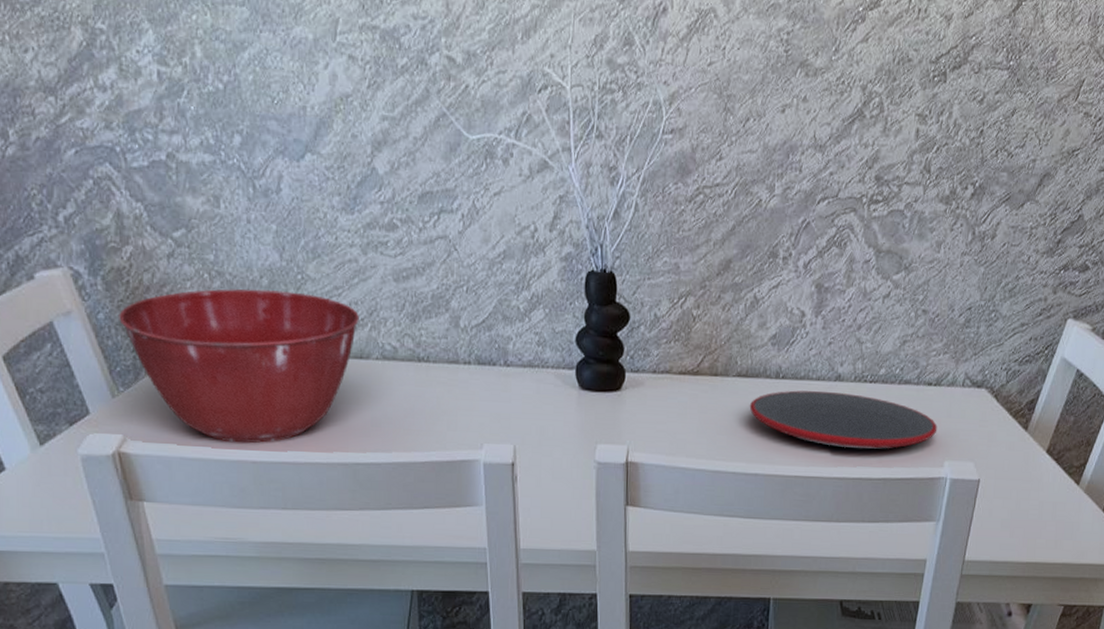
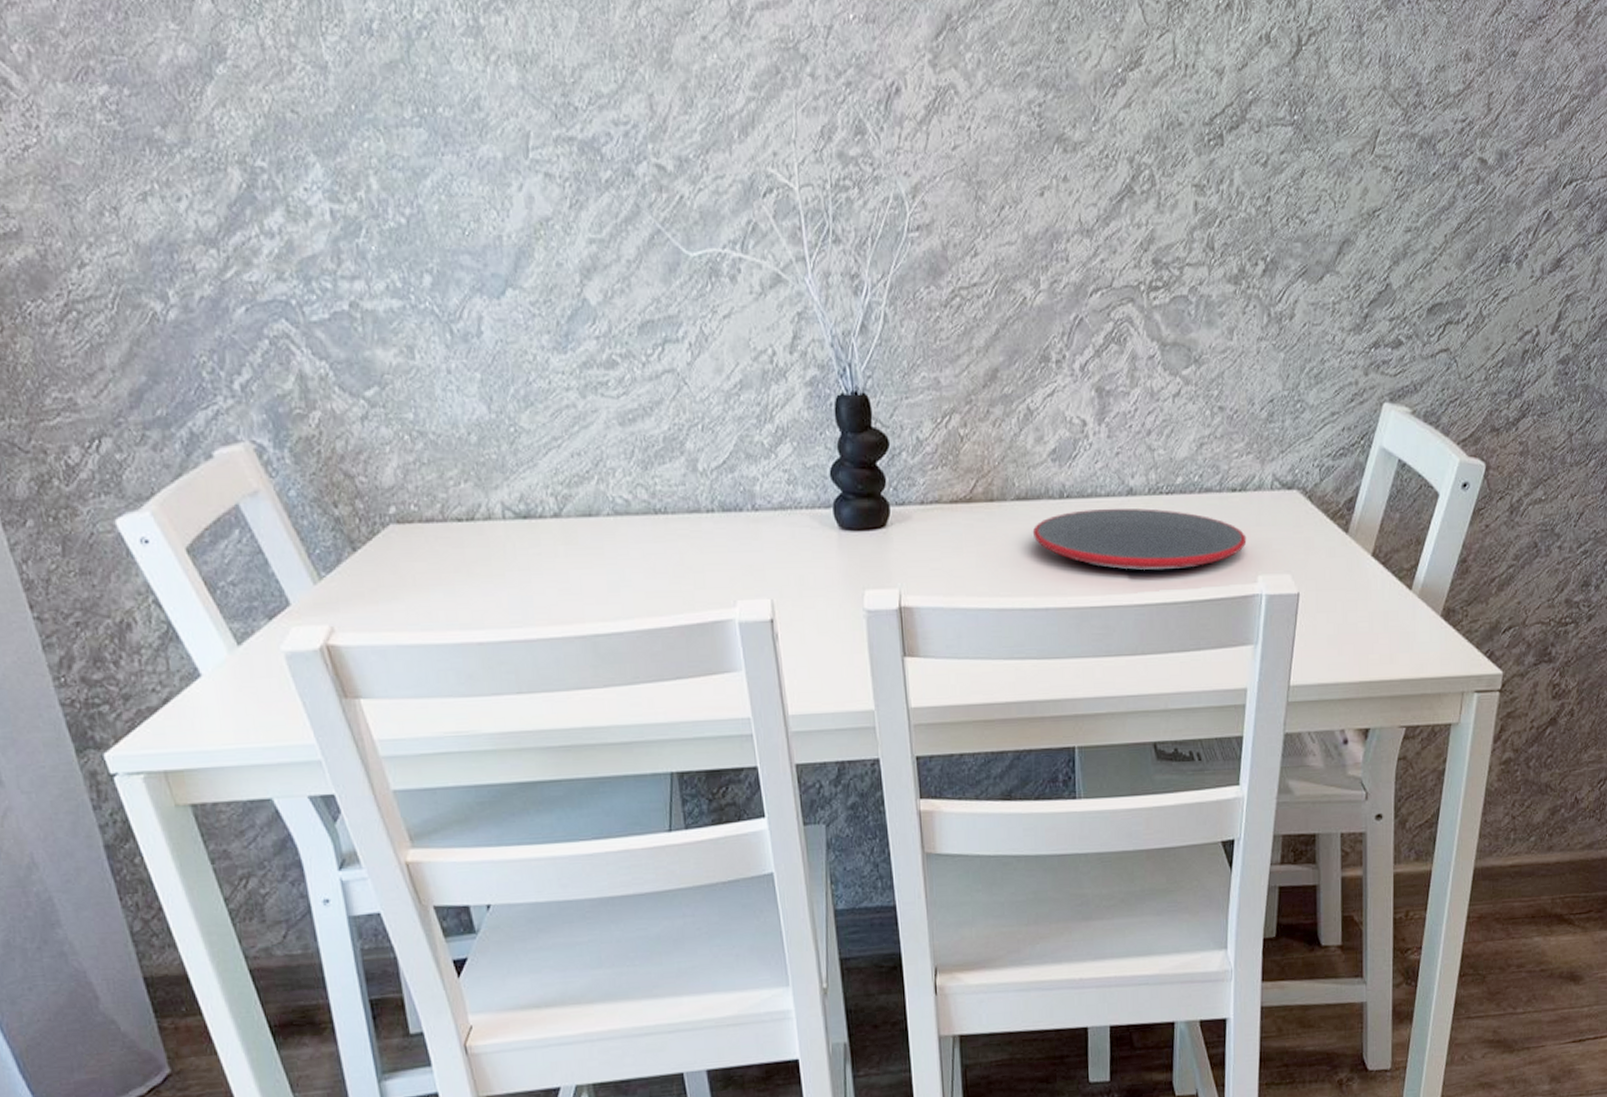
mixing bowl: present [119,289,359,443] -> none [312,447,584,624]

